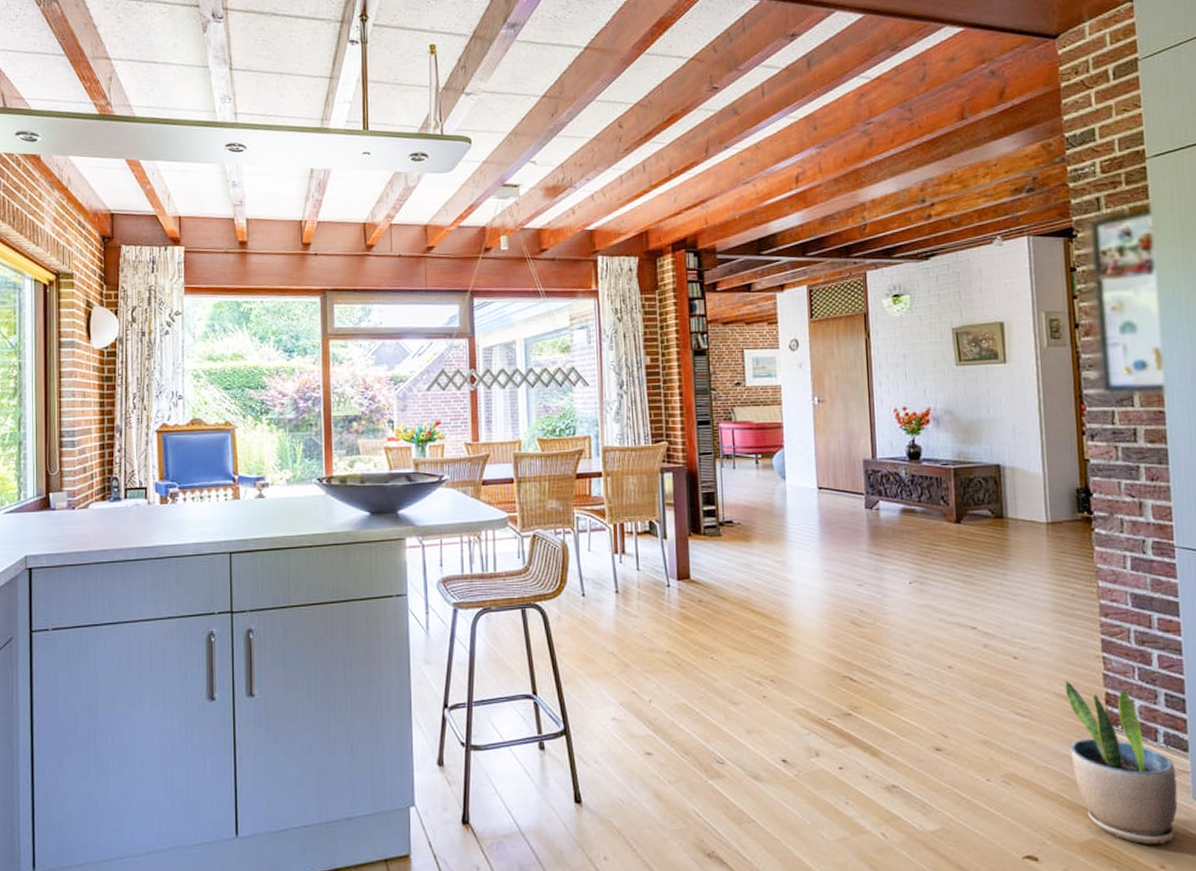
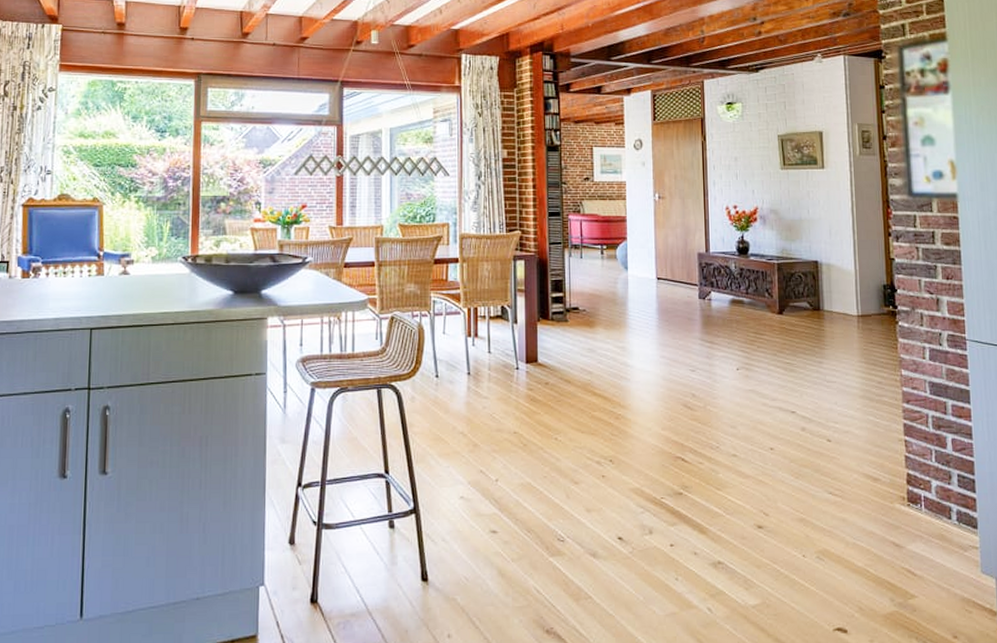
potted plant: present [1065,680,1178,844] -> none [872,461,968,615]

